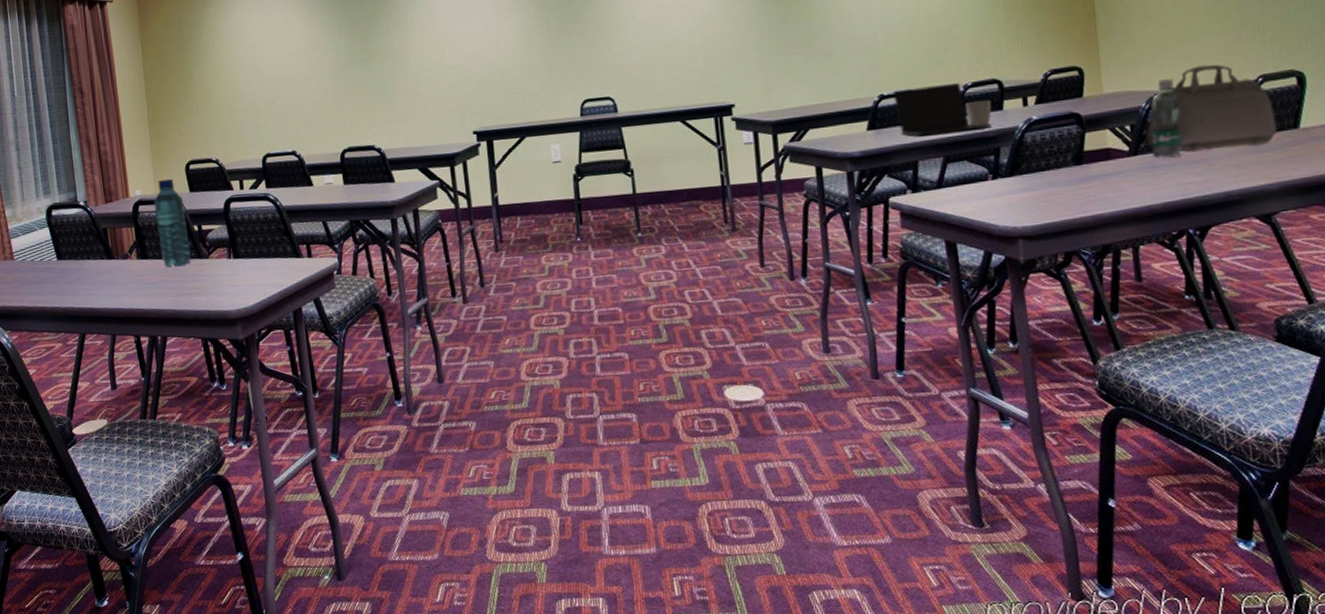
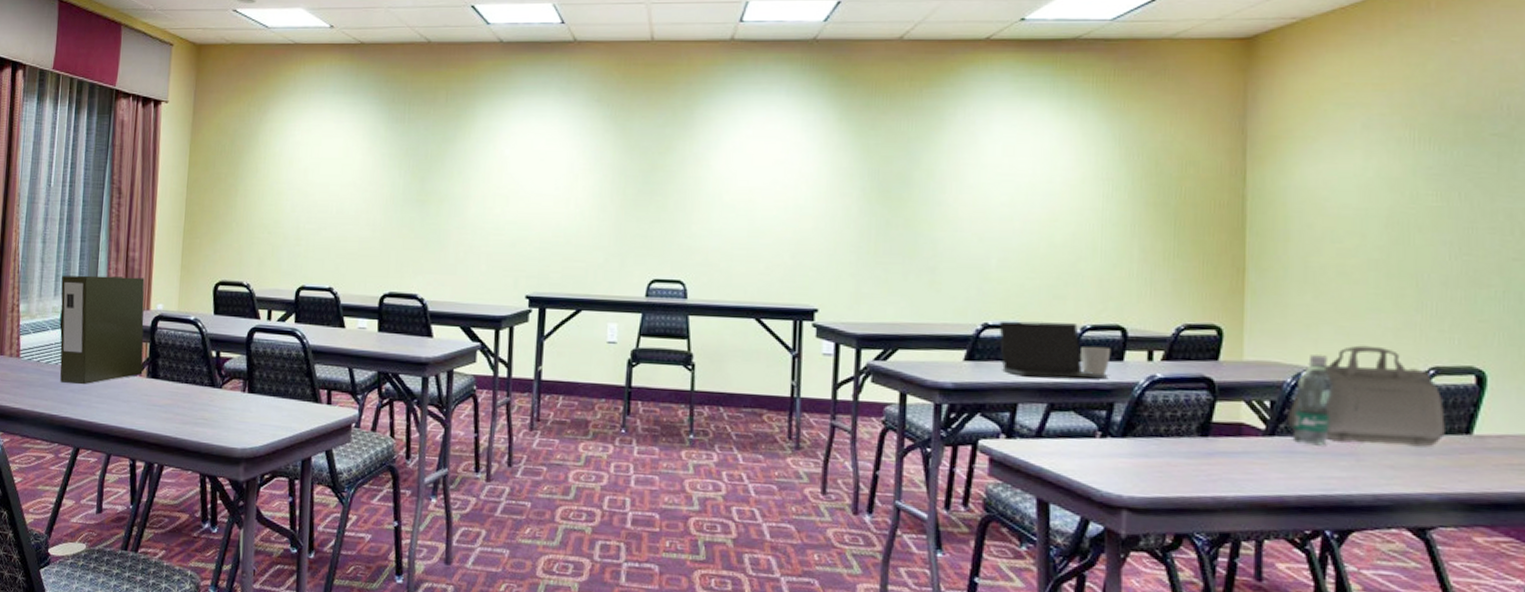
binder: none [41,168,133,276] -> present [60,275,145,385]
water bottle: present [154,179,191,268] -> none [173,297,206,393]

